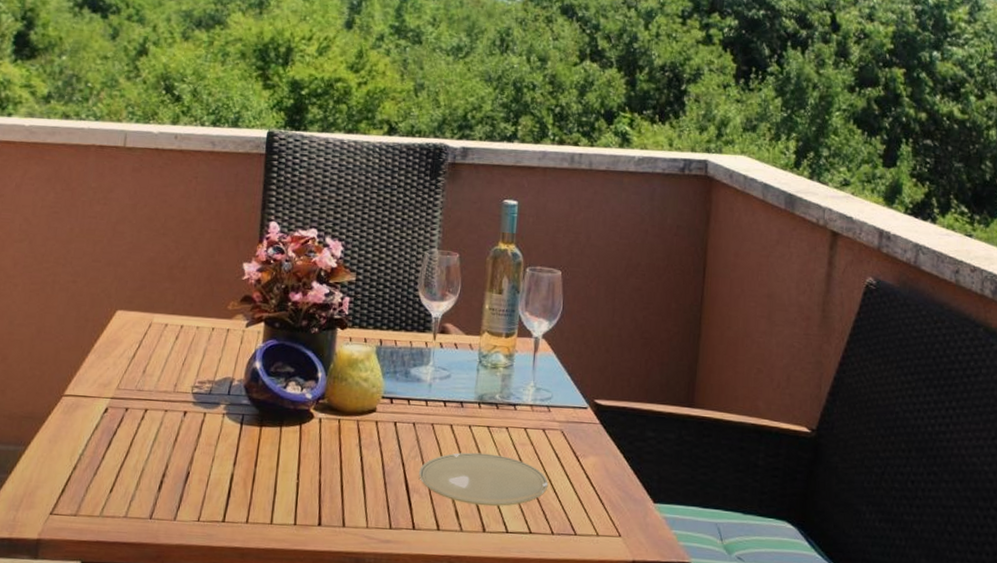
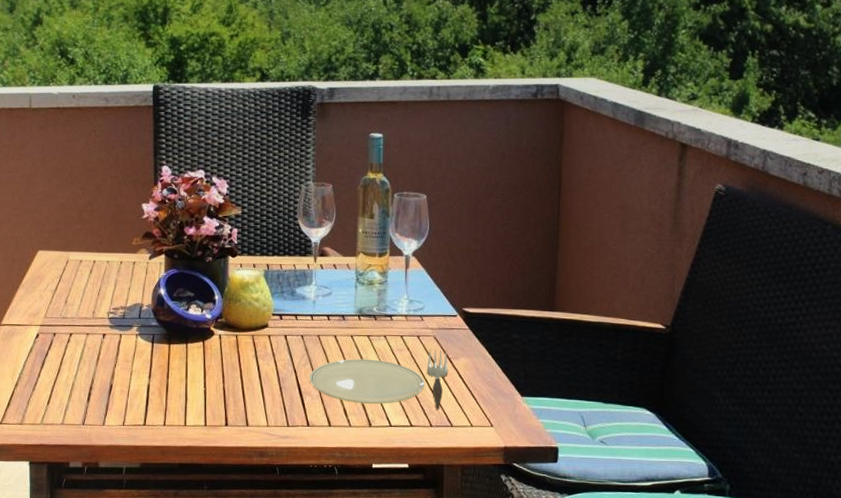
fork: none [551,445,575,516] -> present [427,349,448,410]

